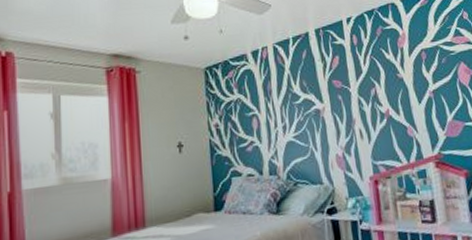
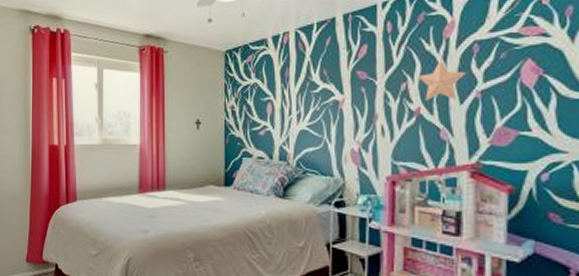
decorative star: none [383,65,420,103] -> present [418,59,466,100]

